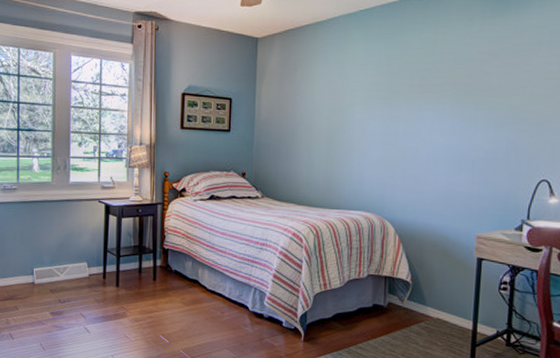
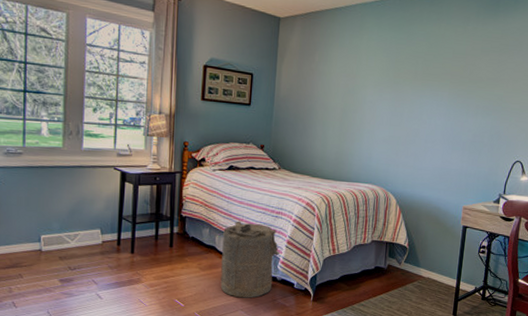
laundry hamper: none [204,253,266,337] -> present [220,221,280,298]

